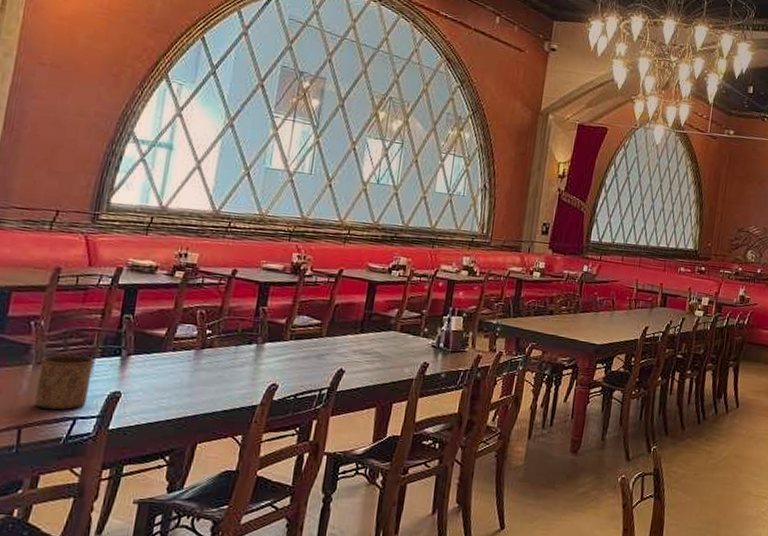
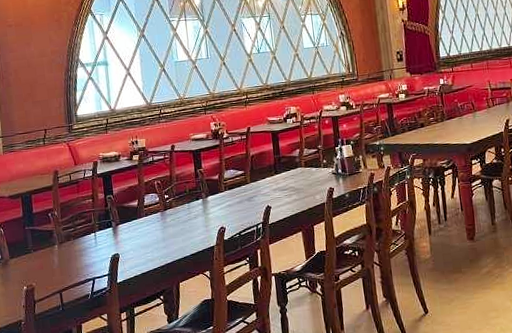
cup: present [35,354,94,411] -> none [62,231,98,276]

